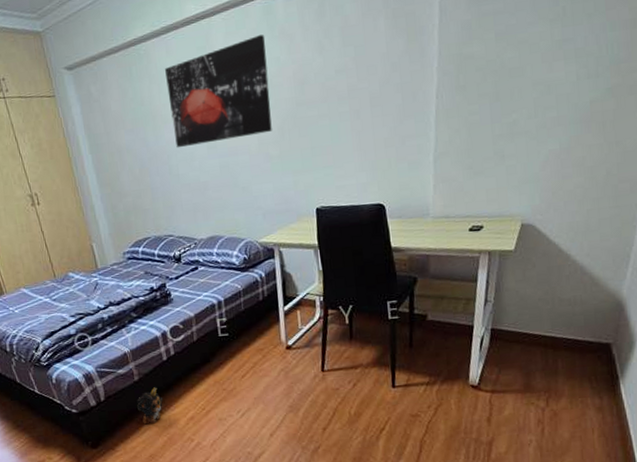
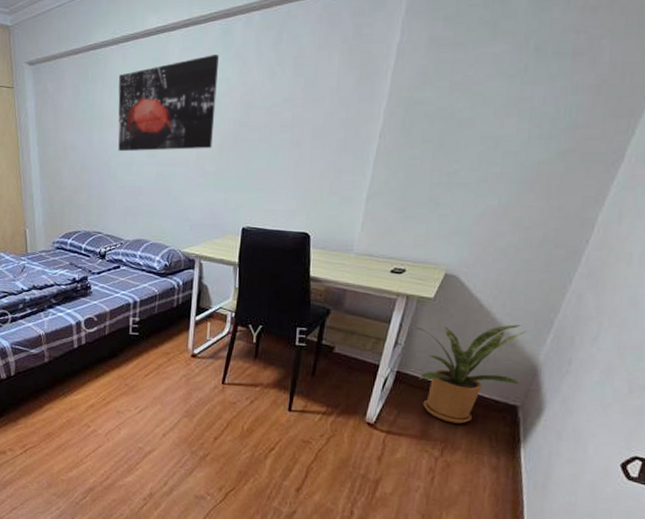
plush toy: present [136,387,163,424] -> none [42,371,68,405]
house plant: none [496,263,610,371] -> present [409,324,526,424]

